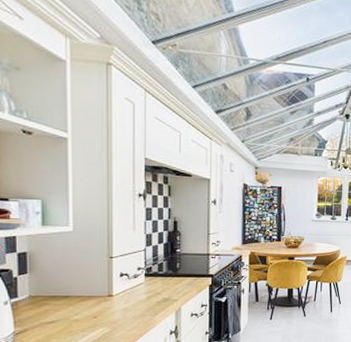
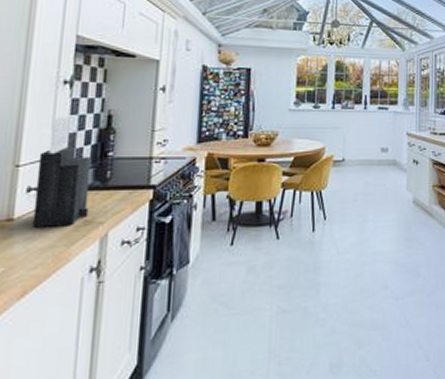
knife block: none [126,220,166,302] -> present [32,115,92,228]

